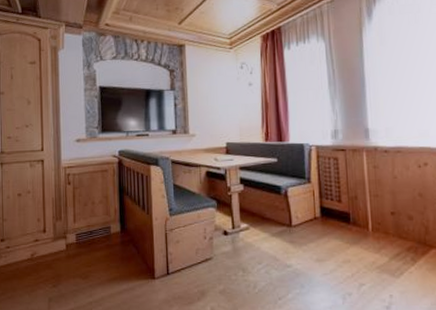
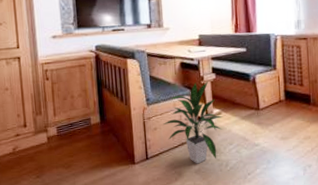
indoor plant: none [186,193,251,284] -> present [163,82,223,164]

